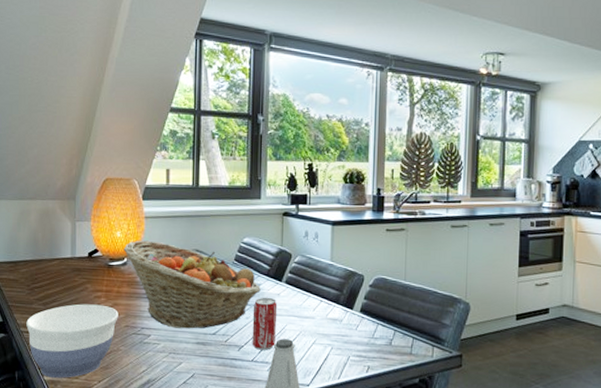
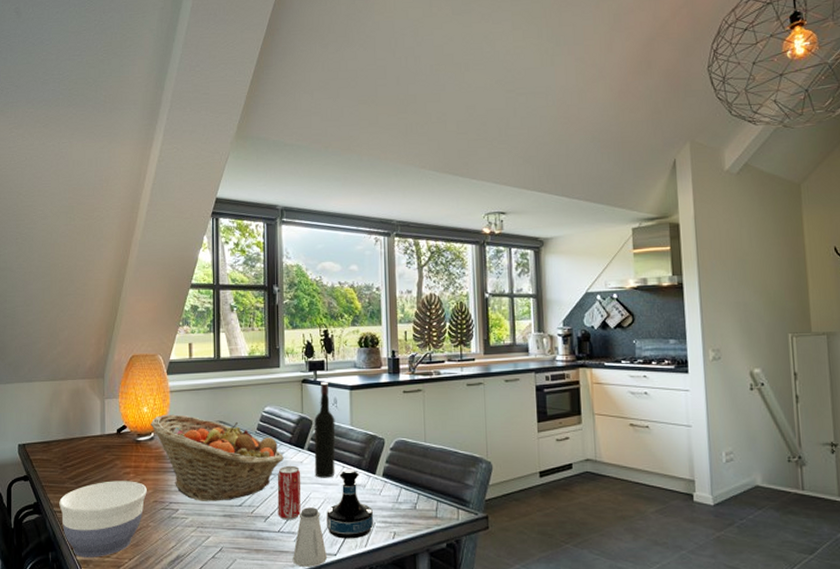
wine bottle: none [291,216,315,311] -> present [314,382,336,478]
tequila bottle: none [301,302,349,371] -> present [327,468,374,539]

